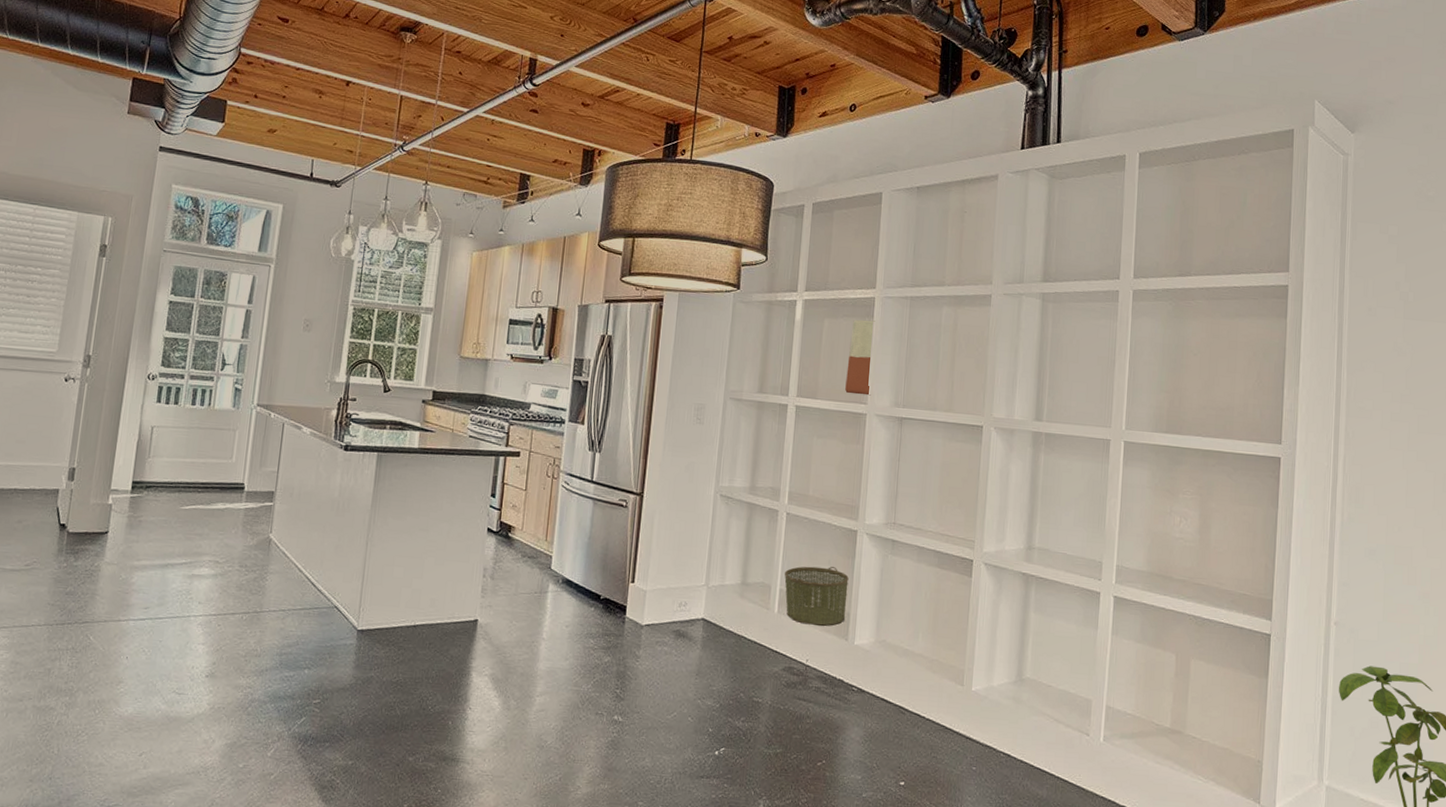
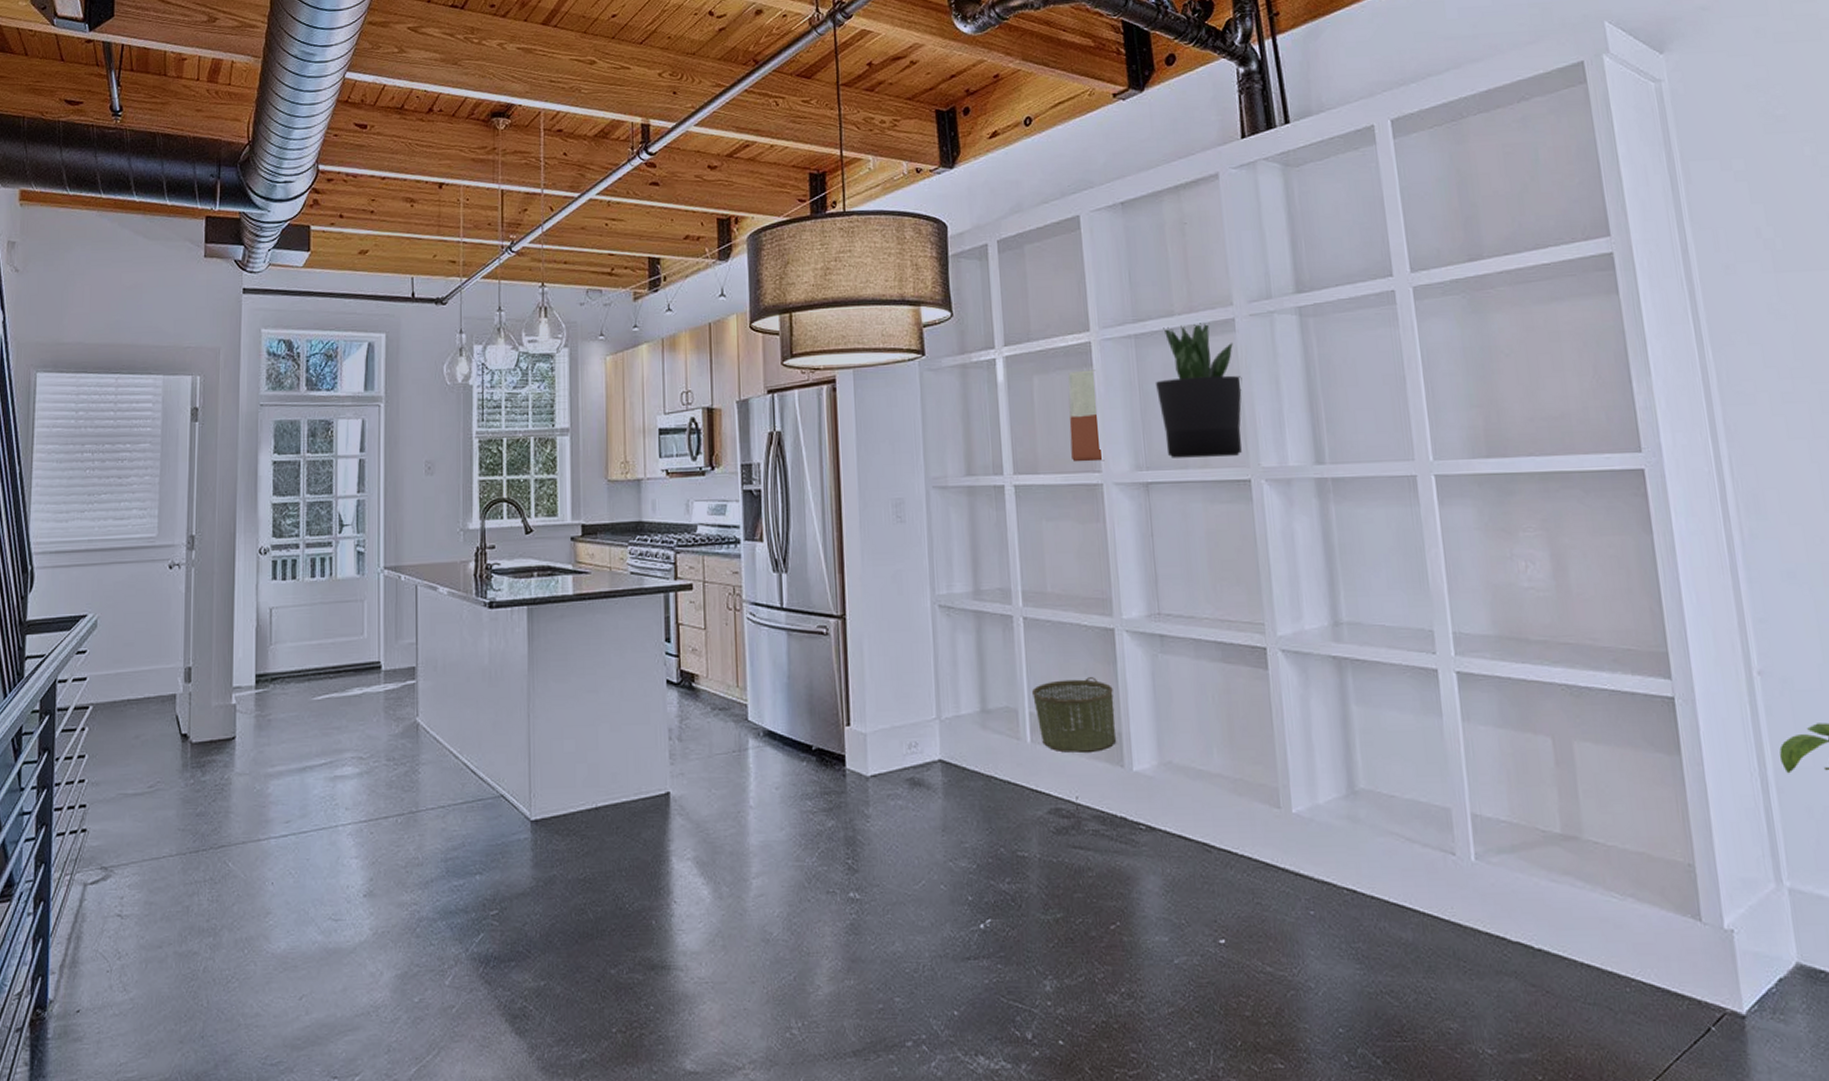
planter: none [921,294,990,406] -> present [1156,322,1242,458]

